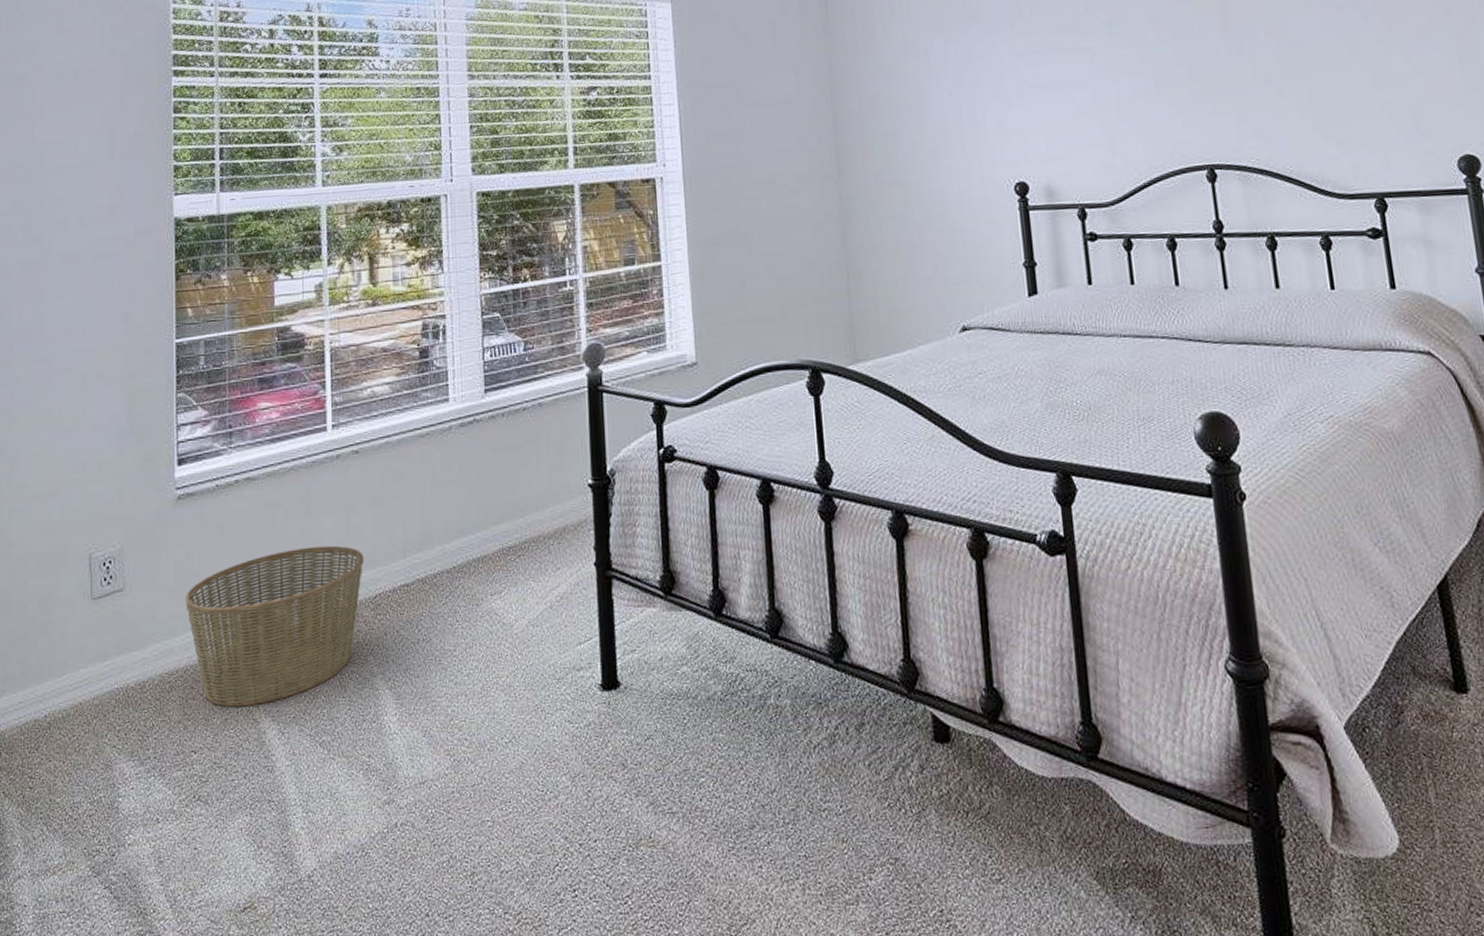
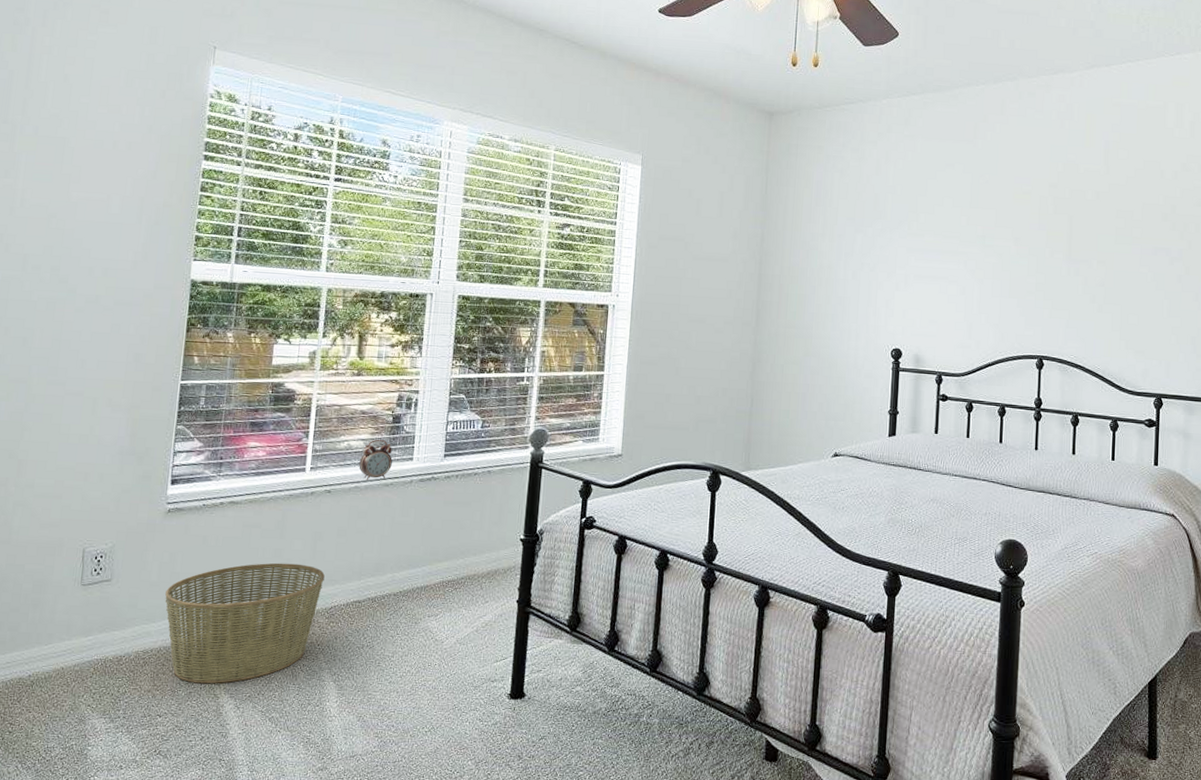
alarm clock: none [387,380,425,433] -> present [359,439,392,480]

